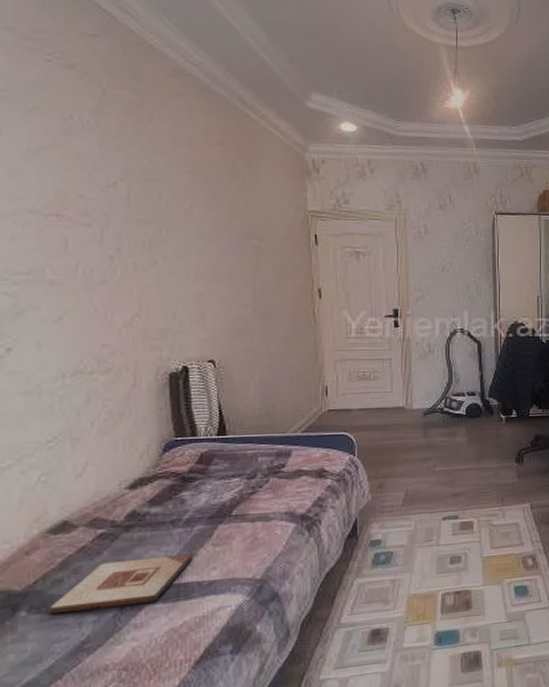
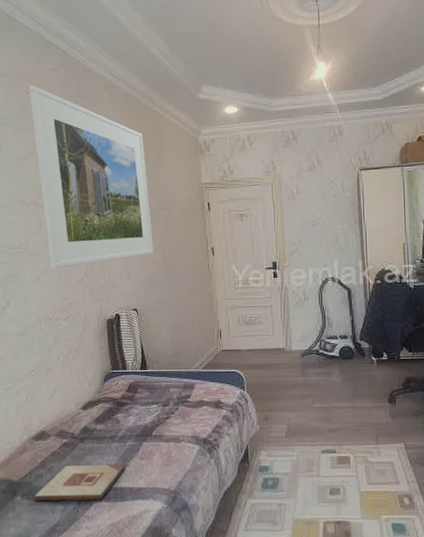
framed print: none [48,50,239,305] -> present [28,85,153,268]

